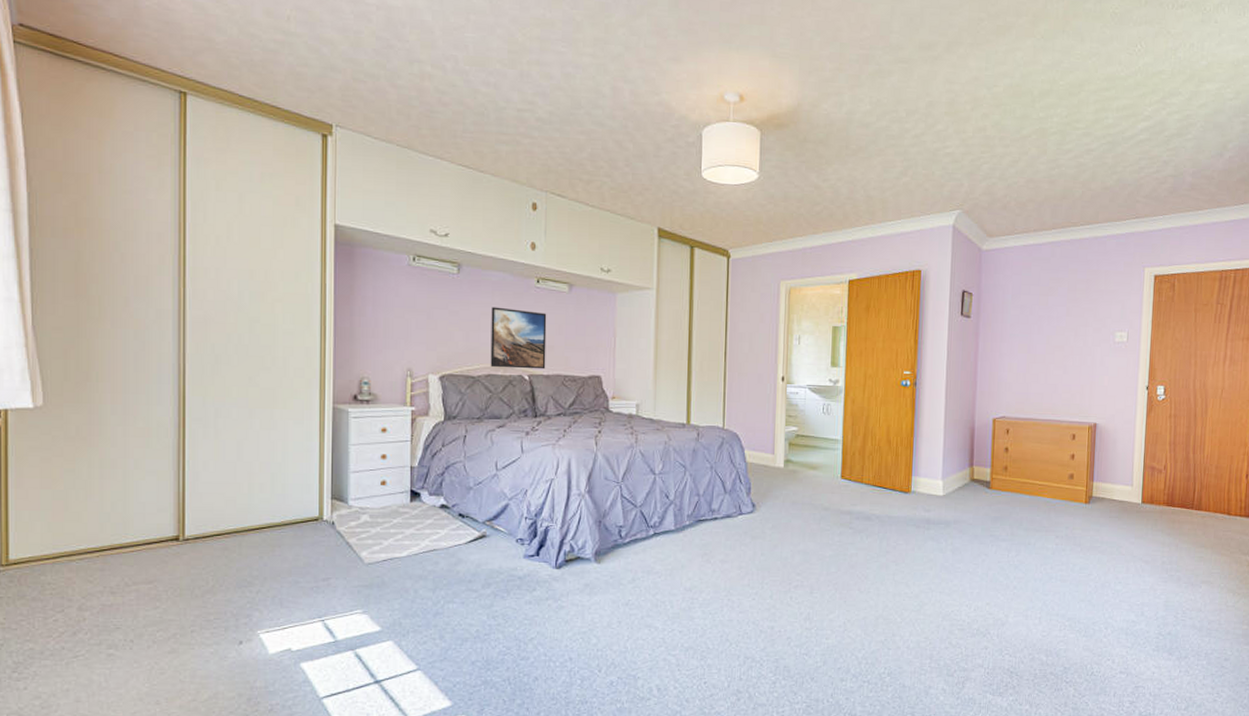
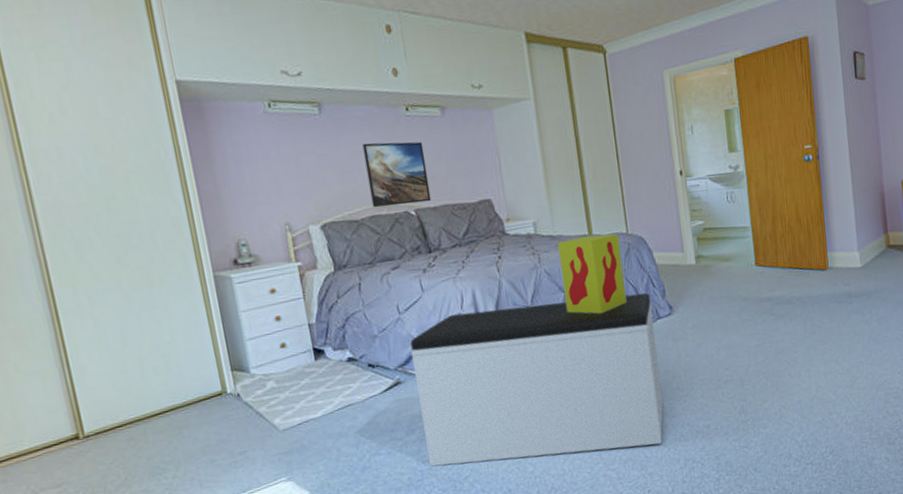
bench: none [499,479,736,638] -> present [410,293,664,467]
decorative box: none [654,424,715,501] -> present [558,234,627,314]

